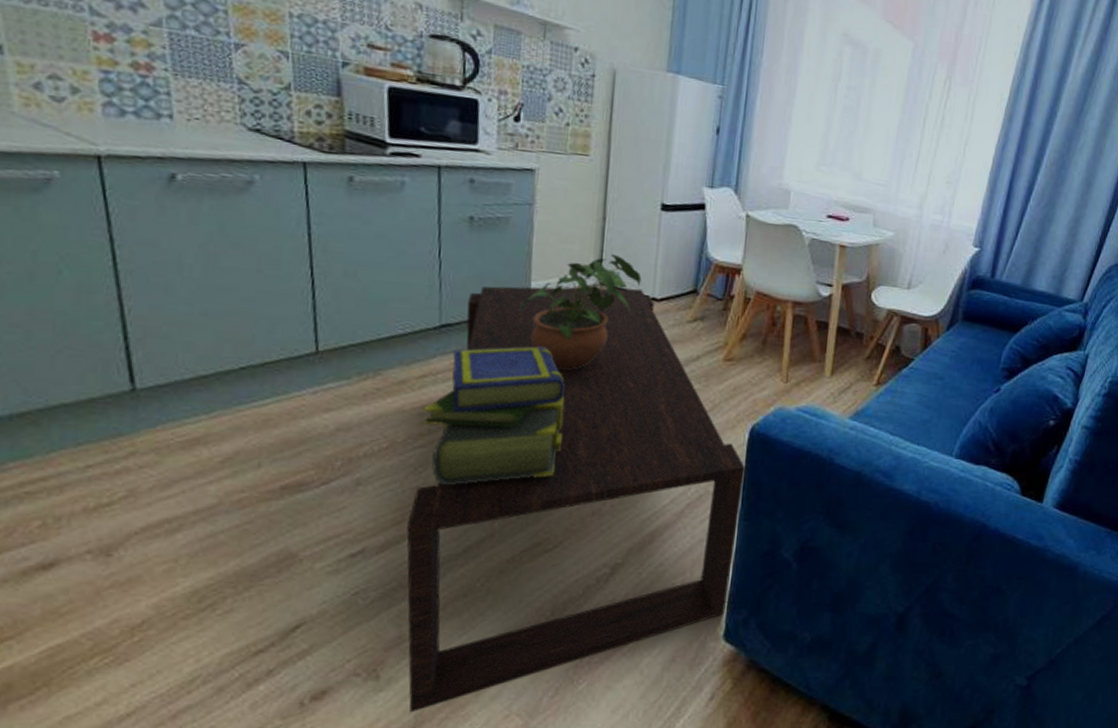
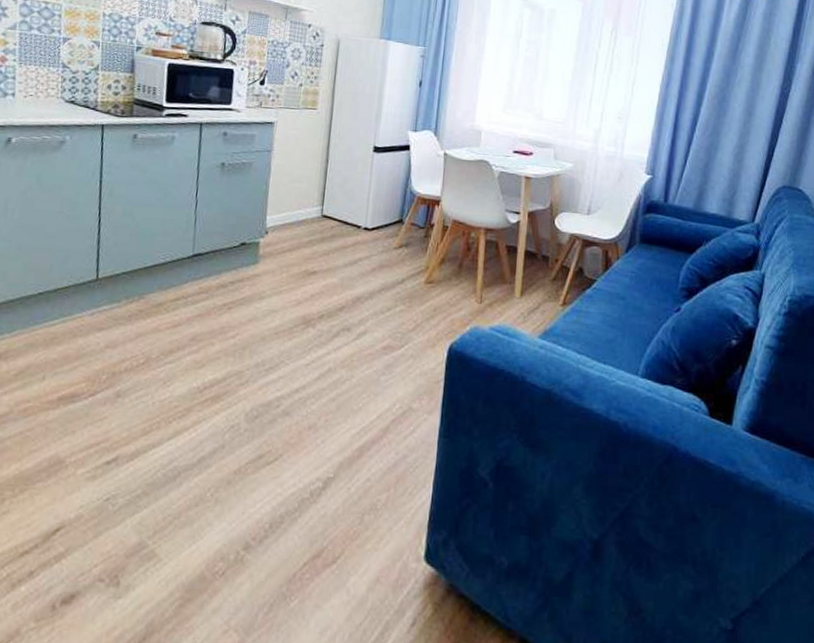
coffee table: present [406,286,745,713] -> none [142,219,444,623]
stack of books: present [422,346,566,486] -> none [173,272,291,399]
potted plant: present [520,253,642,369] -> none [256,190,356,292]

